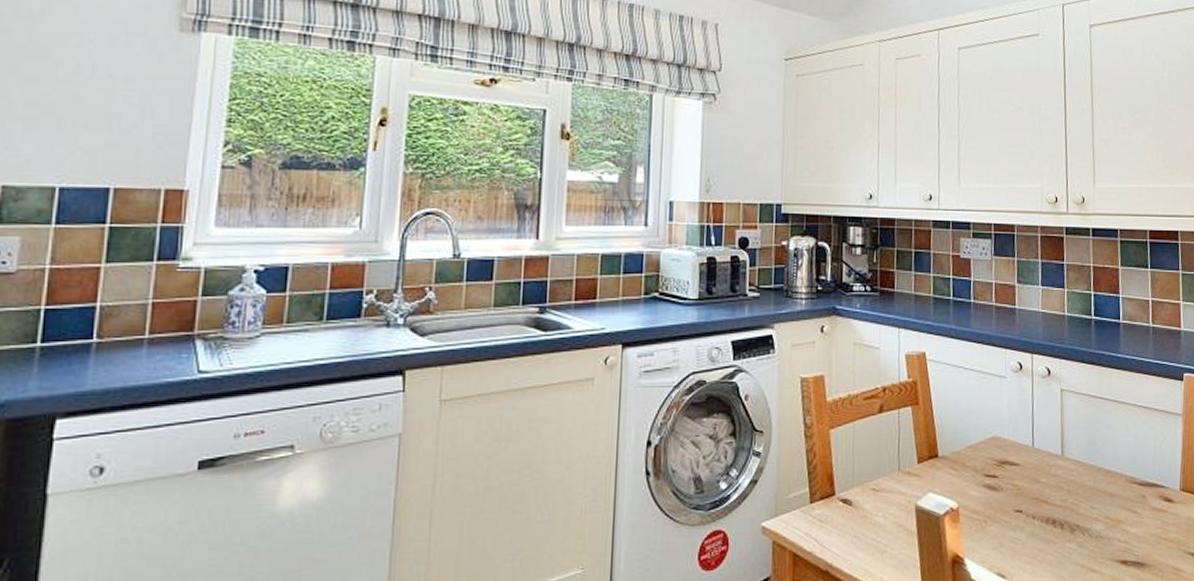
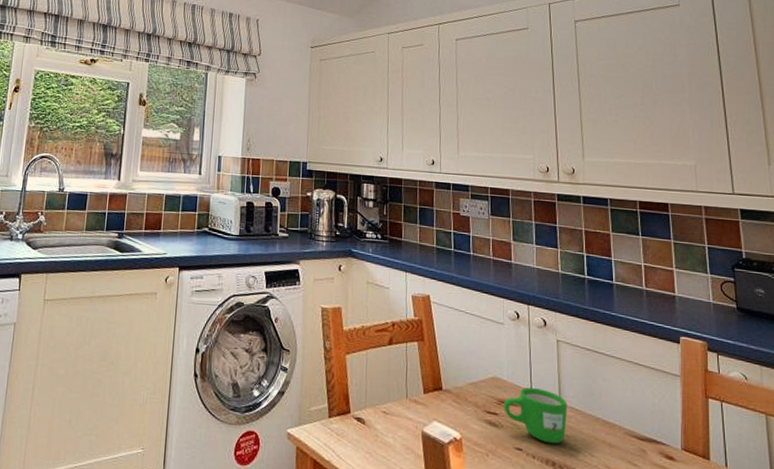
mug: none [1004,444,1070,501] -> present [504,387,568,444]

